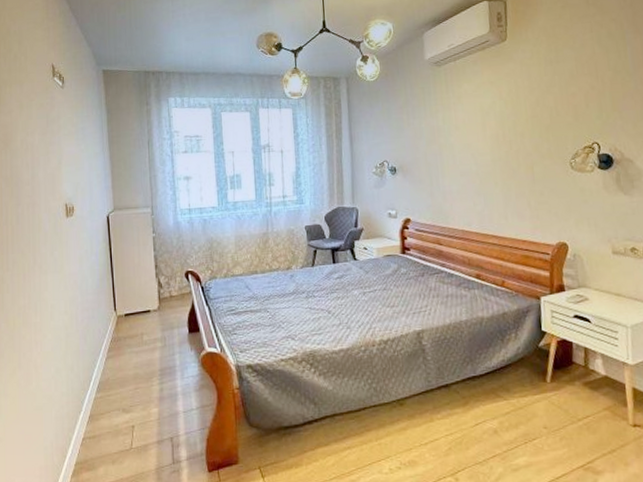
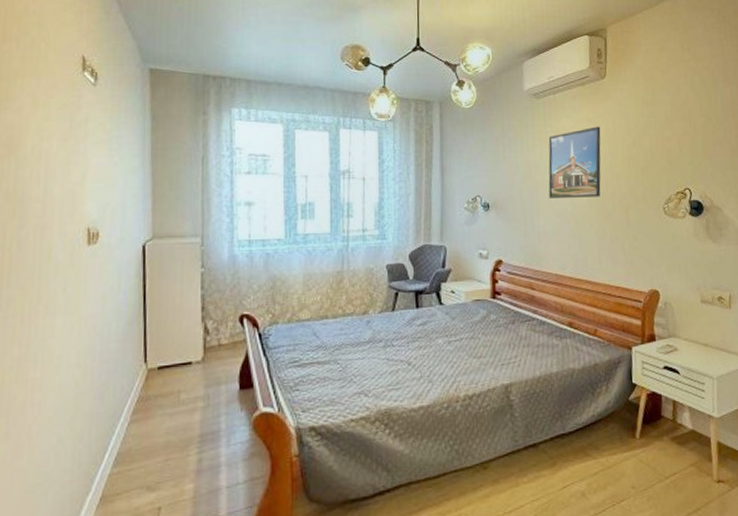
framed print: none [450,88,505,160] -> present [548,126,601,198]

